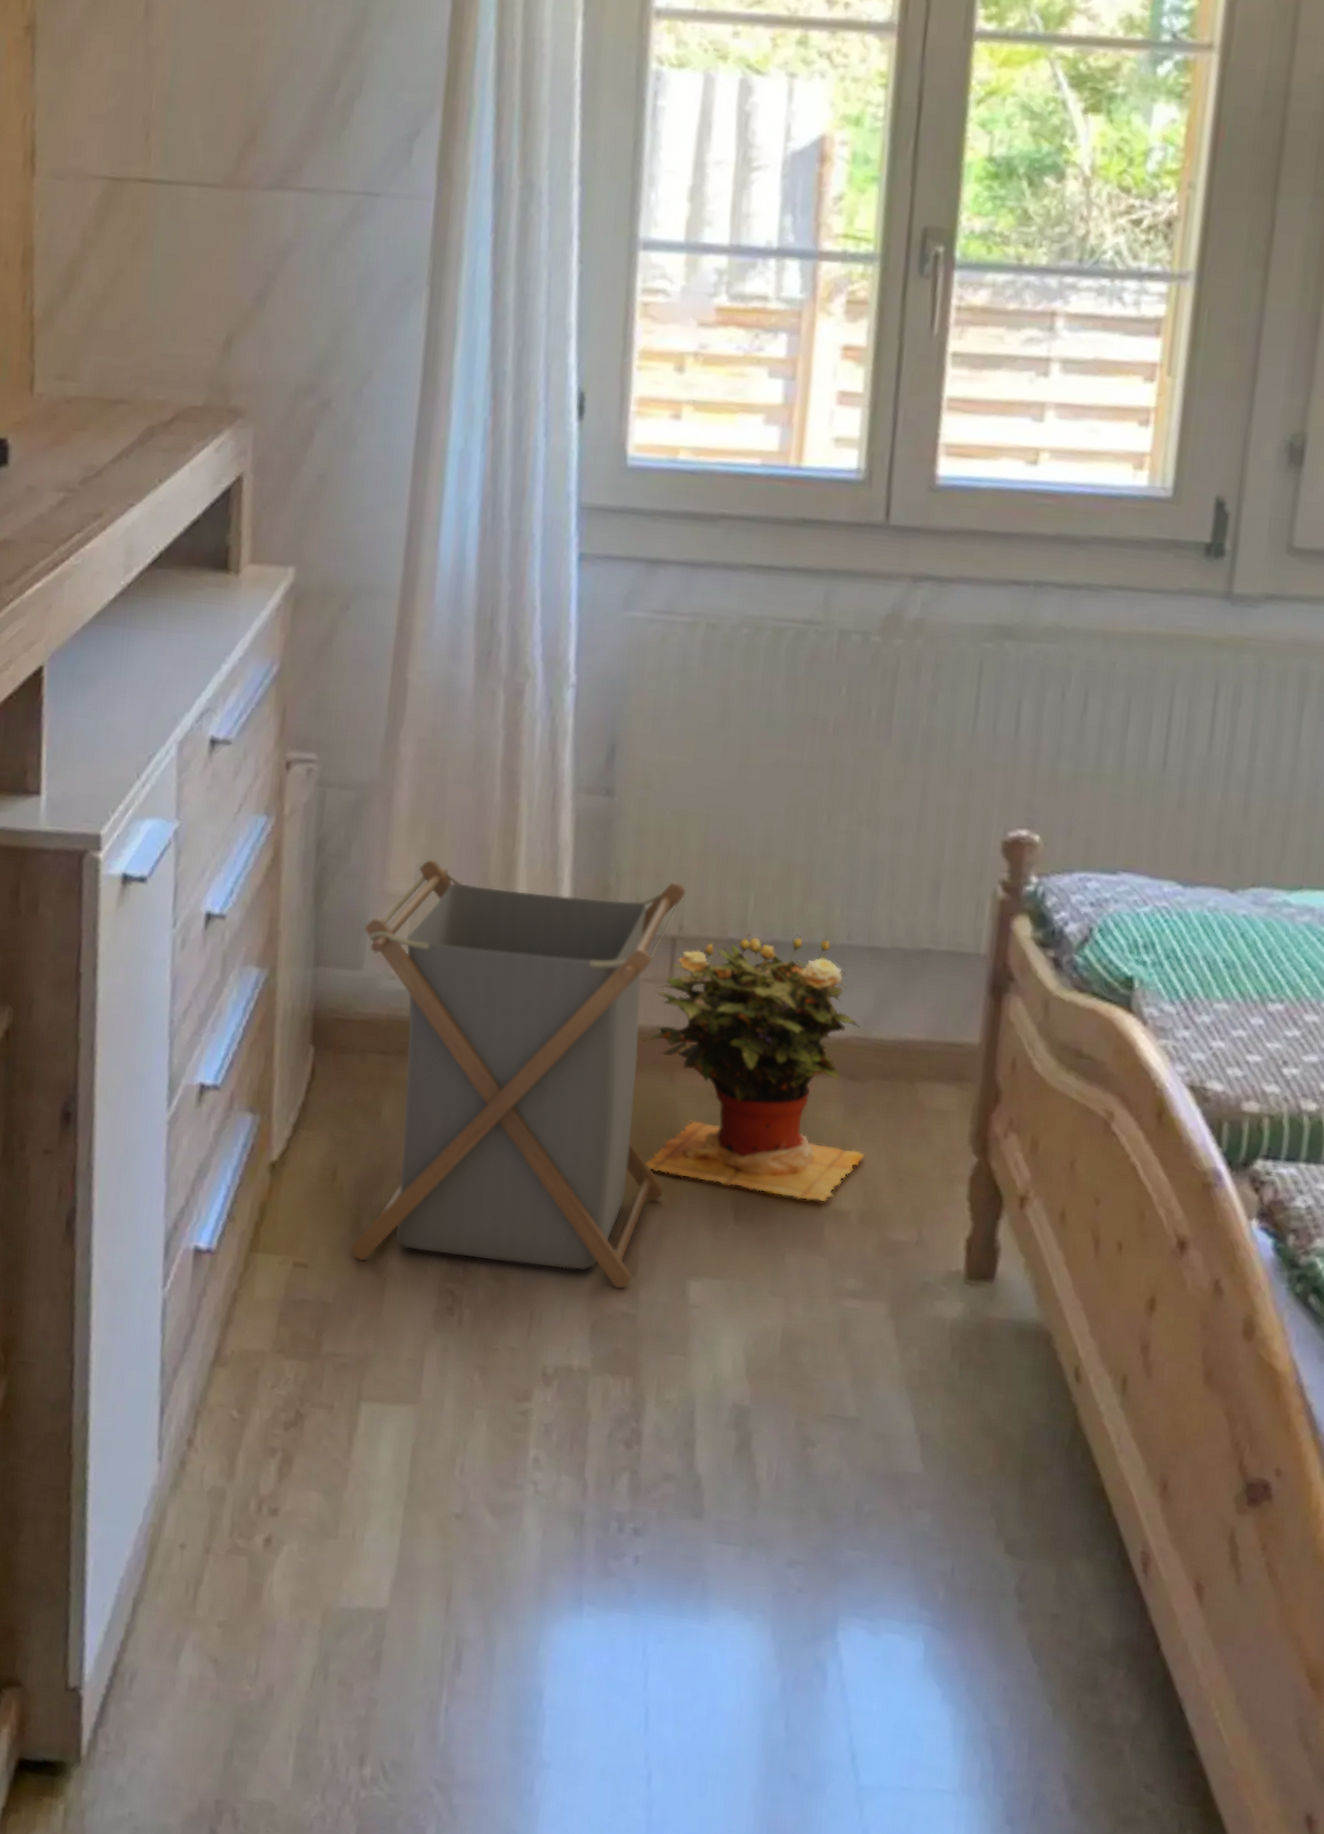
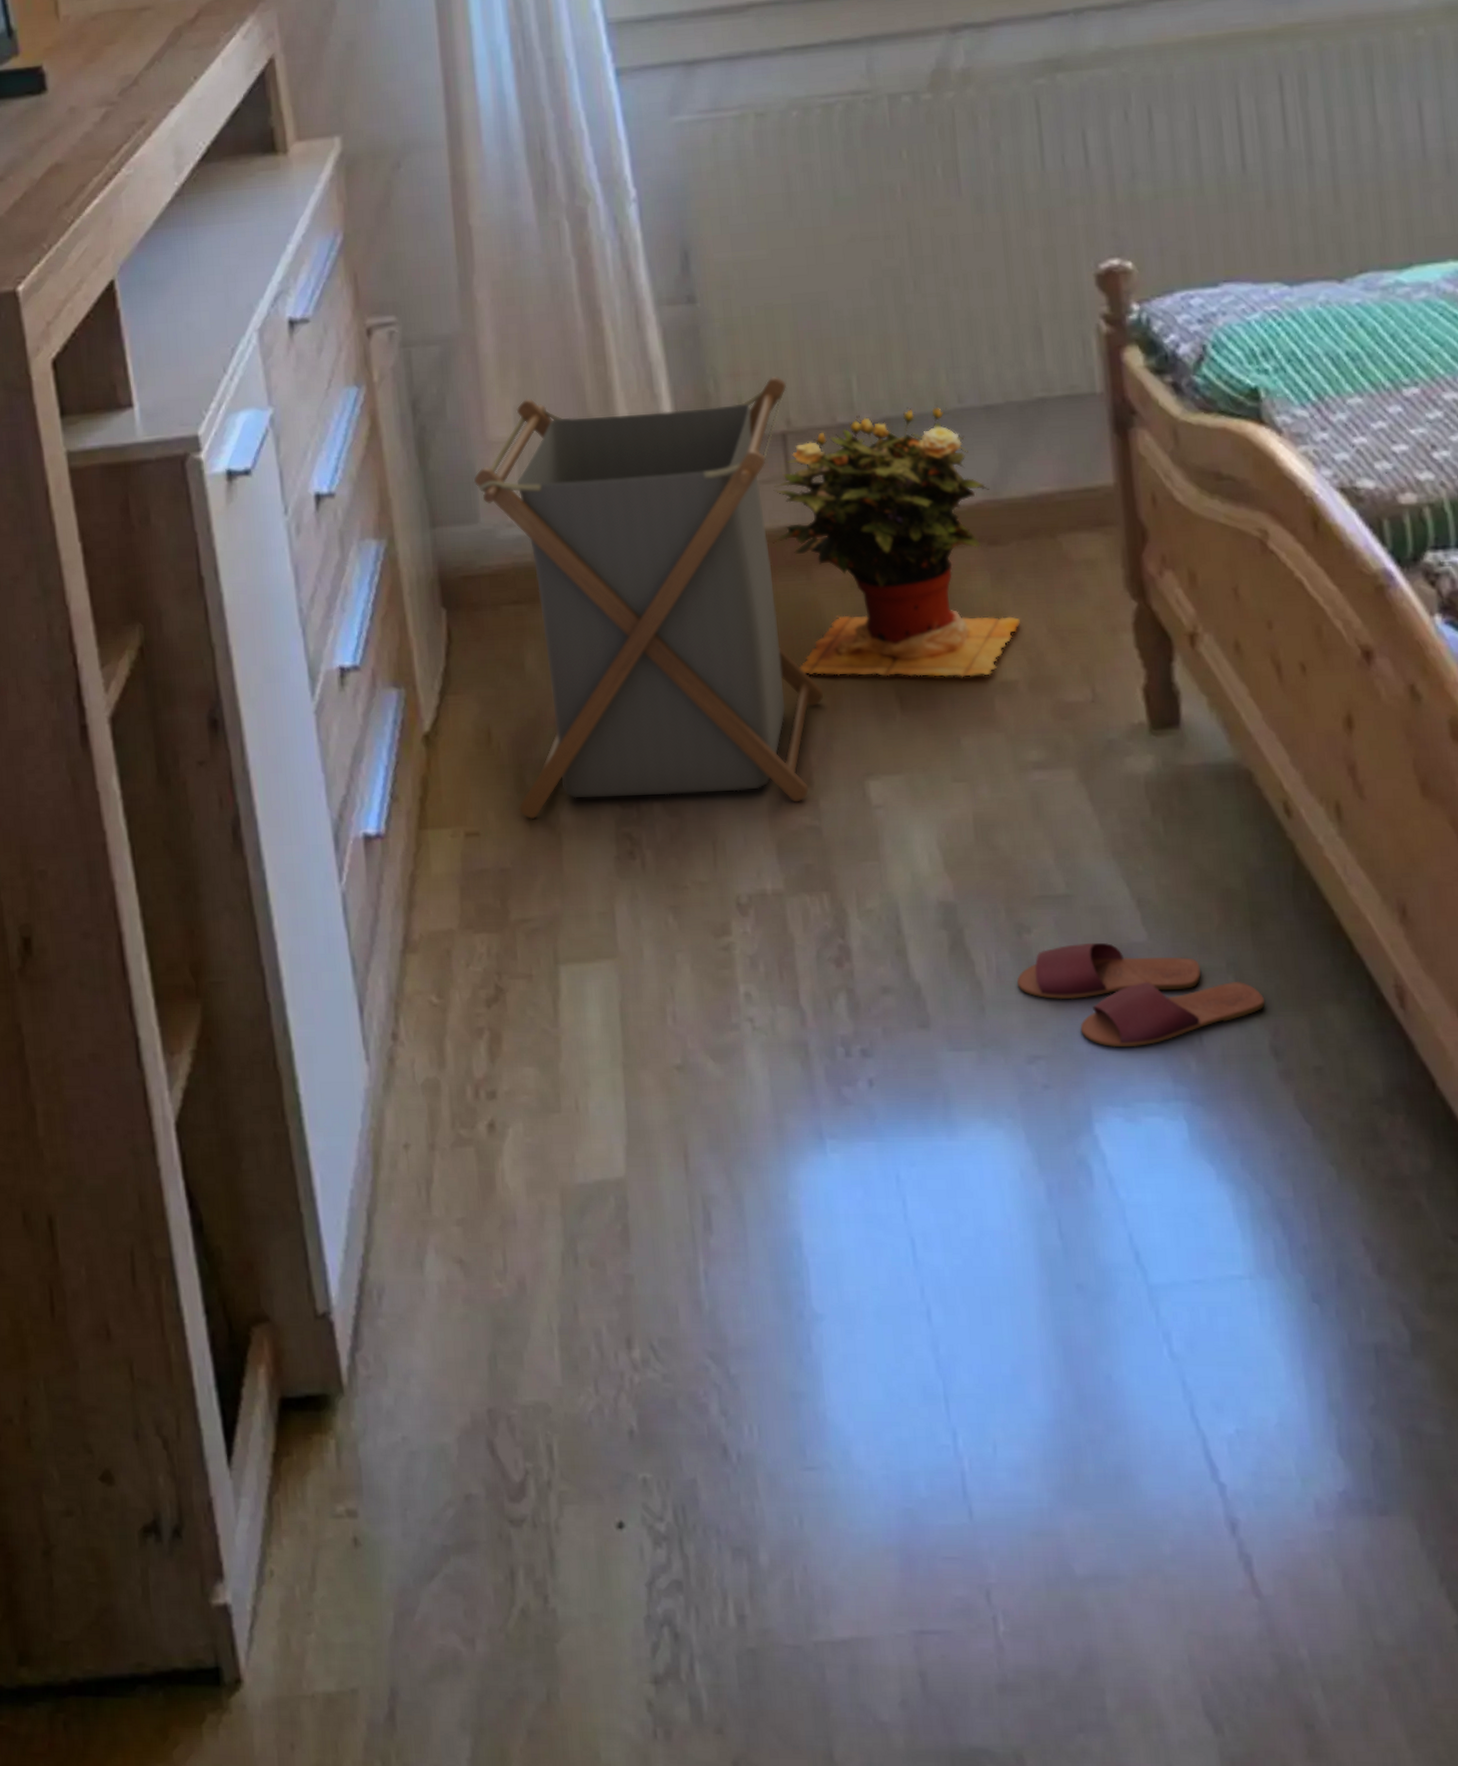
slippers: none [793,1464,1020,1569] -> present [1017,942,1266,1048]

